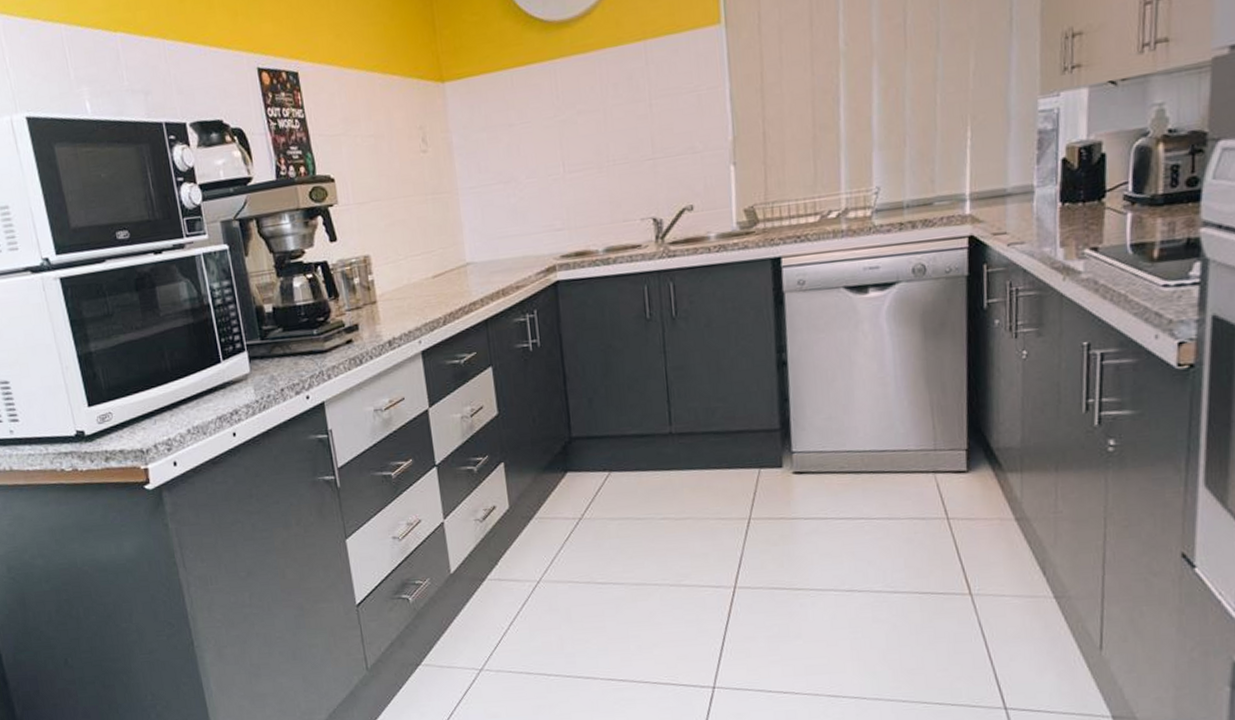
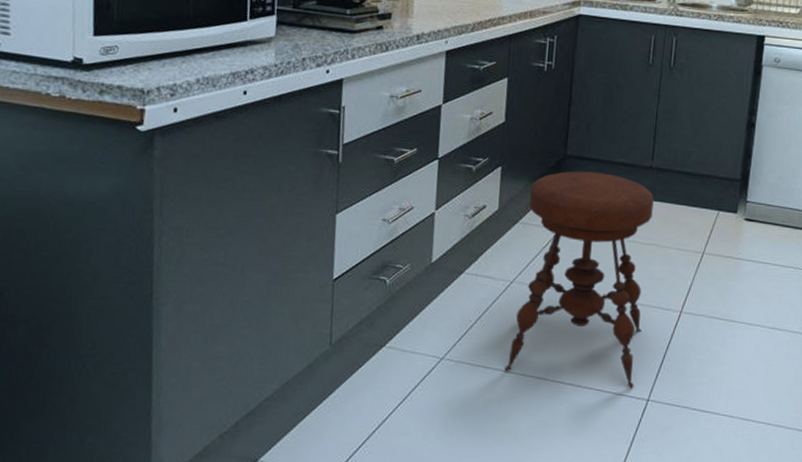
stool: none [539,449,695,677] -> present [505,171,654,389]

